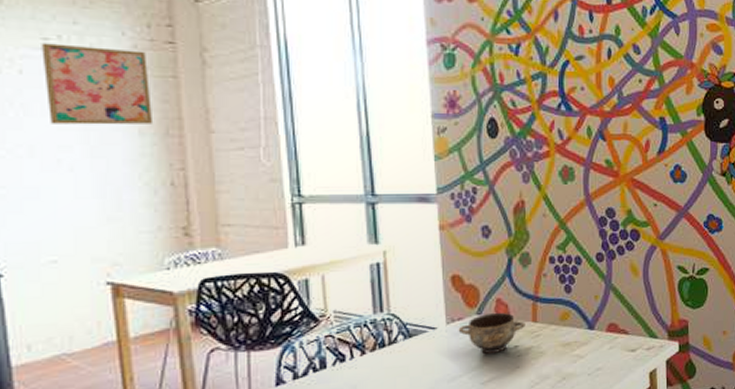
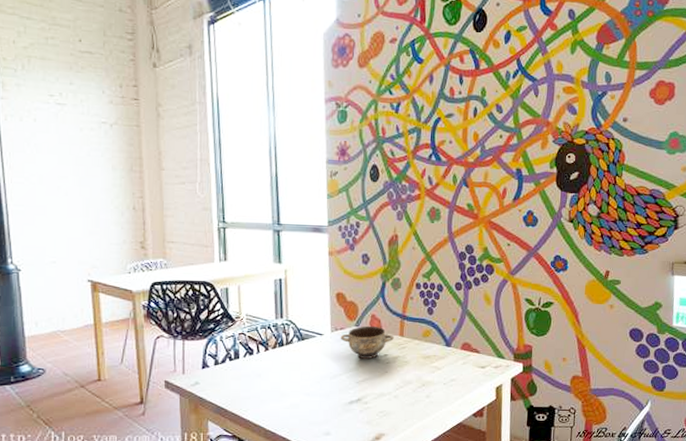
wall art: present [41,43,154,125] -> none [49,98,122,162]

